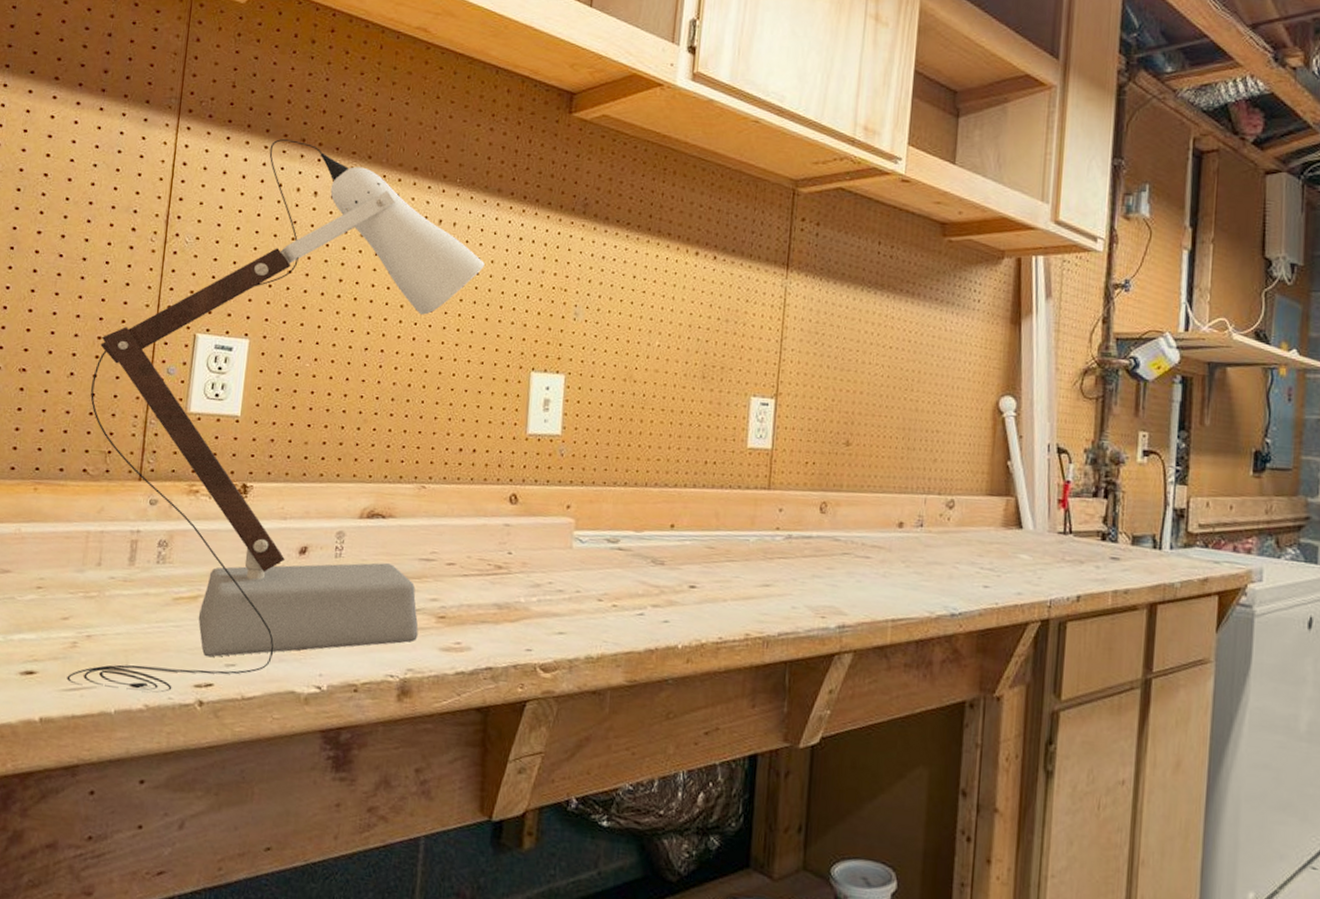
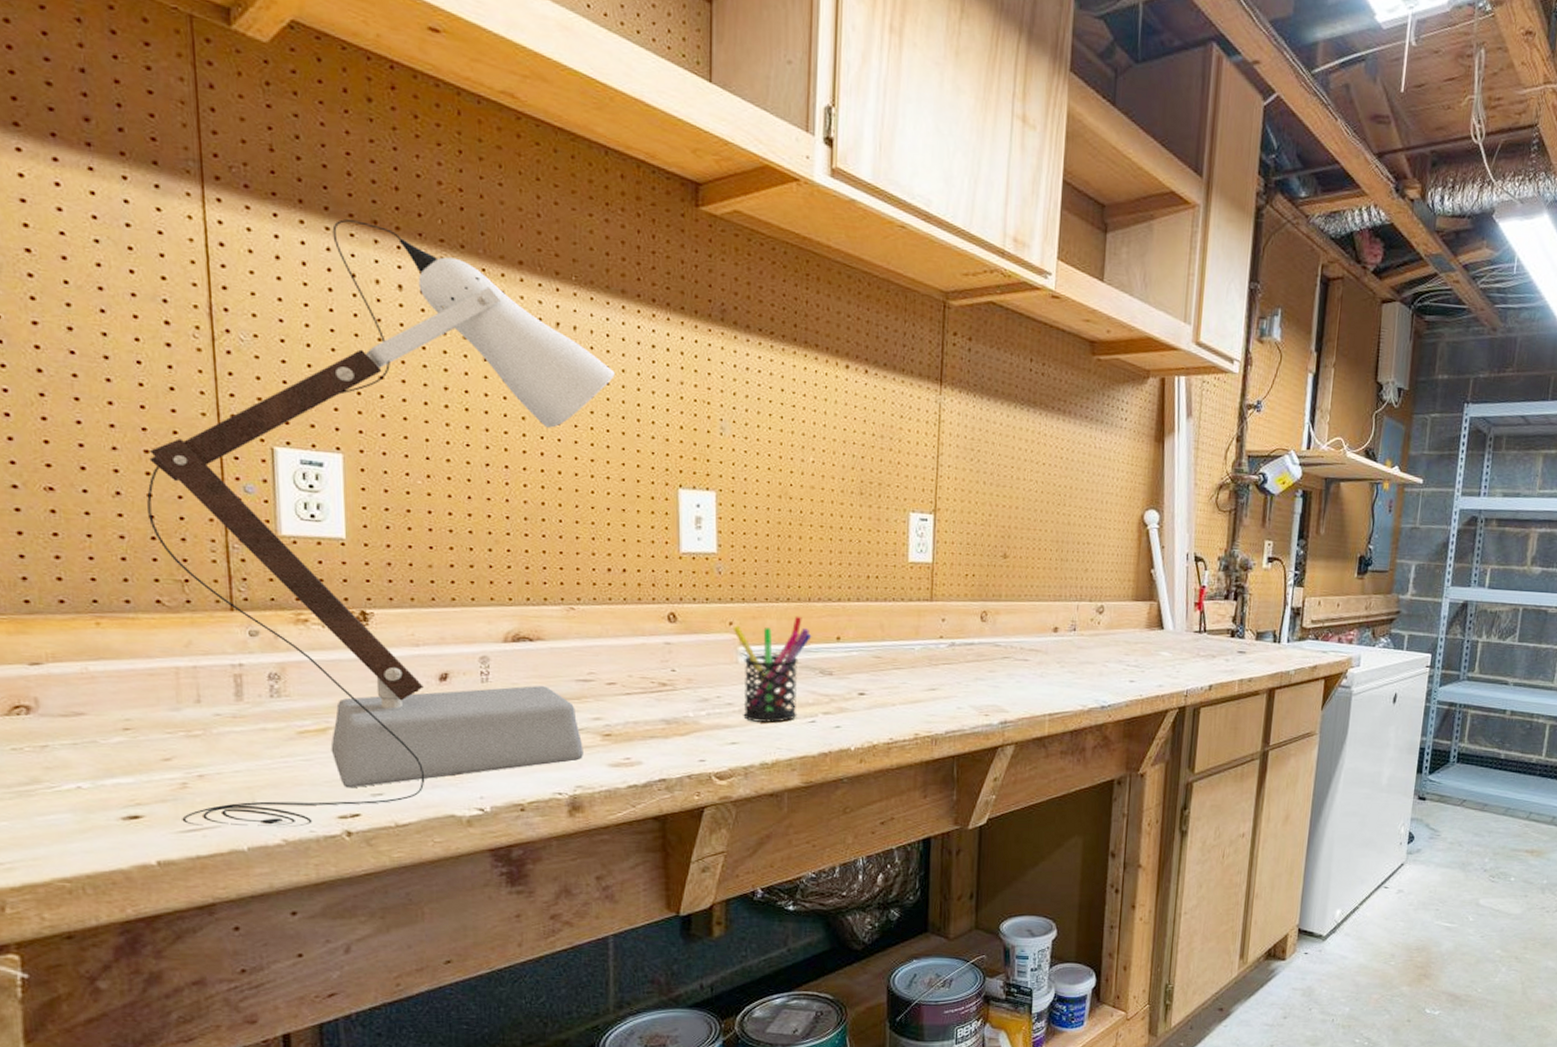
pen holder: none [569,501,646,613] -> present [732,615,812,723]

